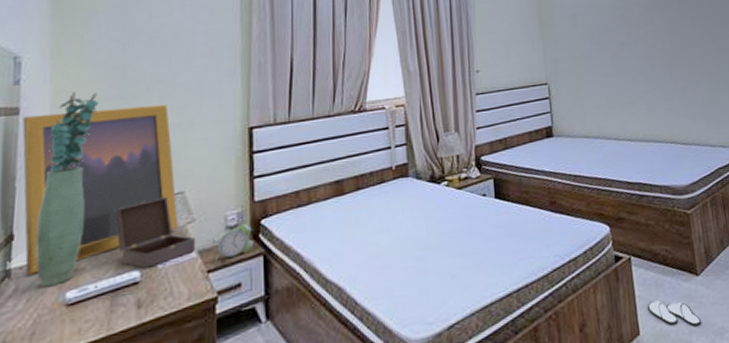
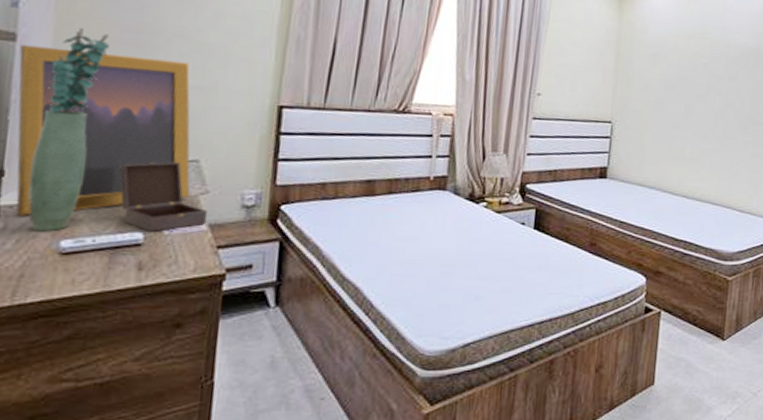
alarm clock: present [211,223,254,263] -> none [224,205,272,240]
slippers: present [648,300,702,327] -> none [668,356,718,386]

